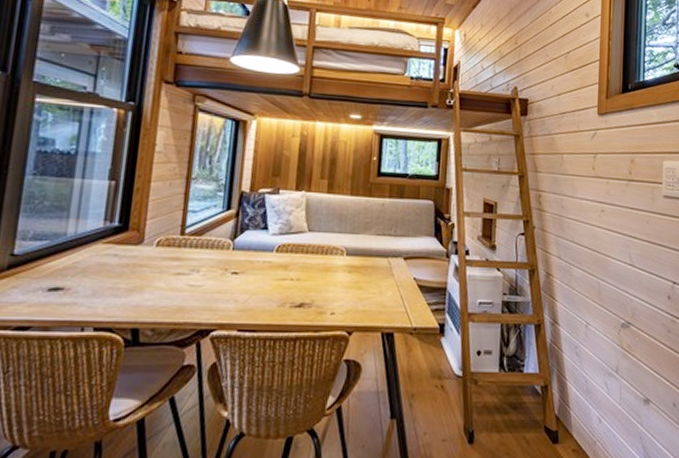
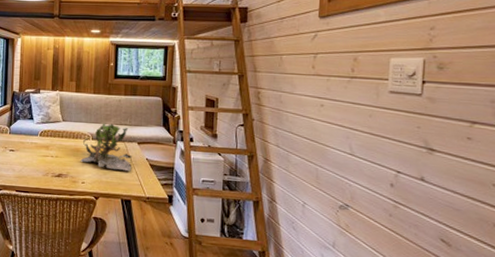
plant: none [330,233,397,295] -> present [80,123,132,171]

